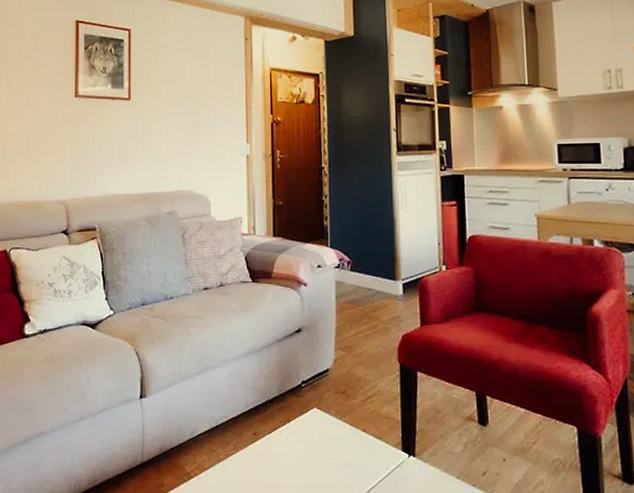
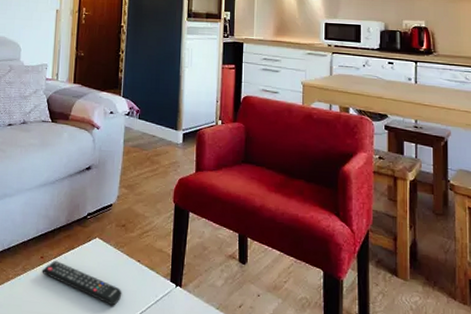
remote control: none [256,436,348,483] -> present [42,260,122,306]

